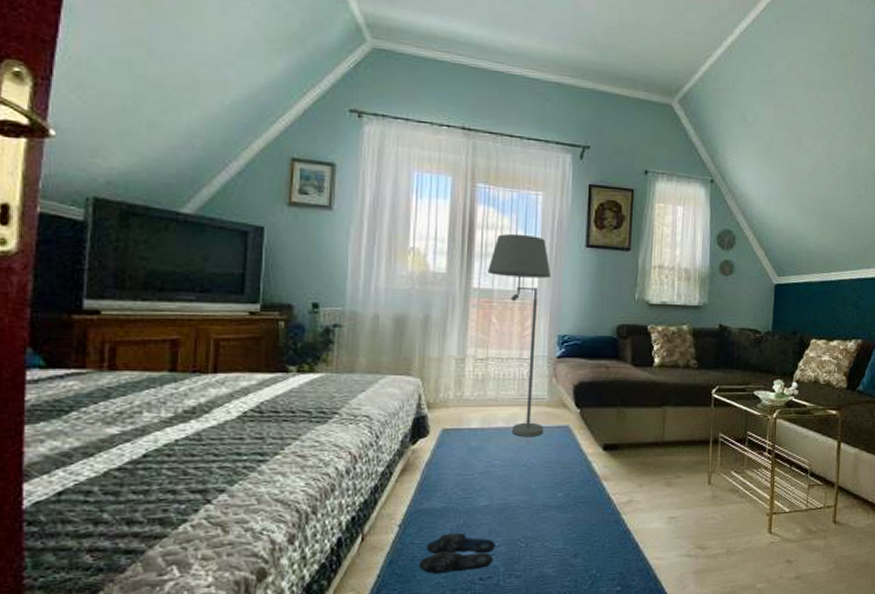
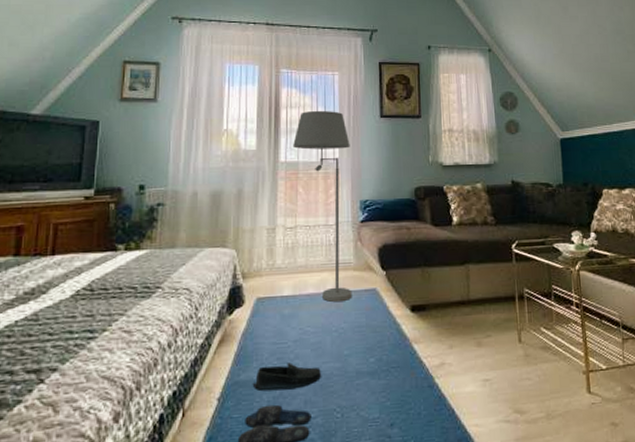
shoe: none [435,494,507,521] -> present [252,362,321,392]

